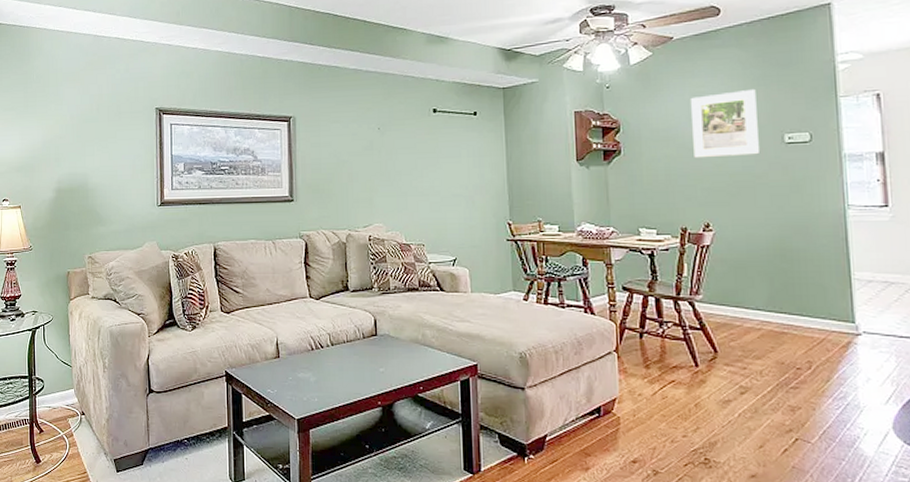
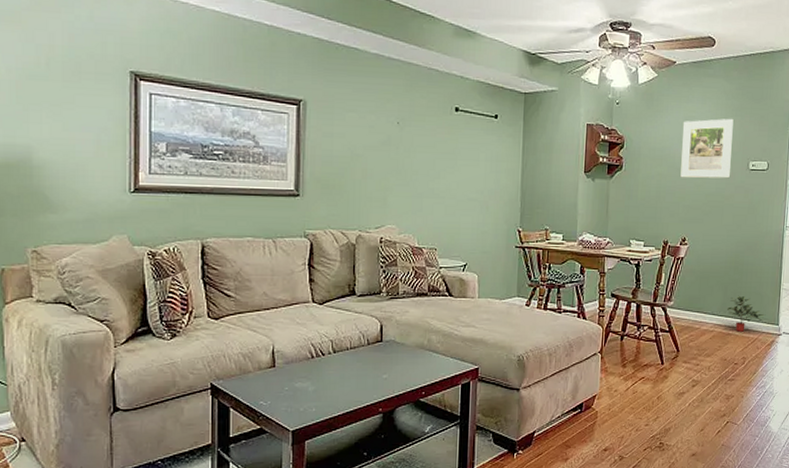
potted plant: none [777,287,834,330] -> present [727,295,766,332]

